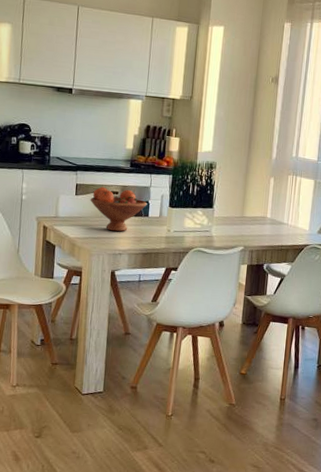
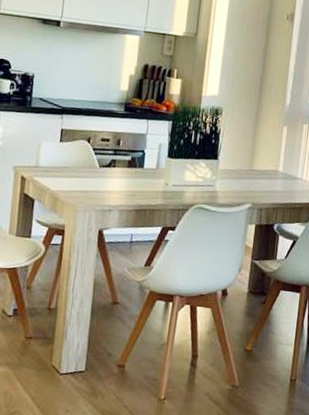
fruit bowl: present [90,187,147,232] -> none [76,133,143,185]

